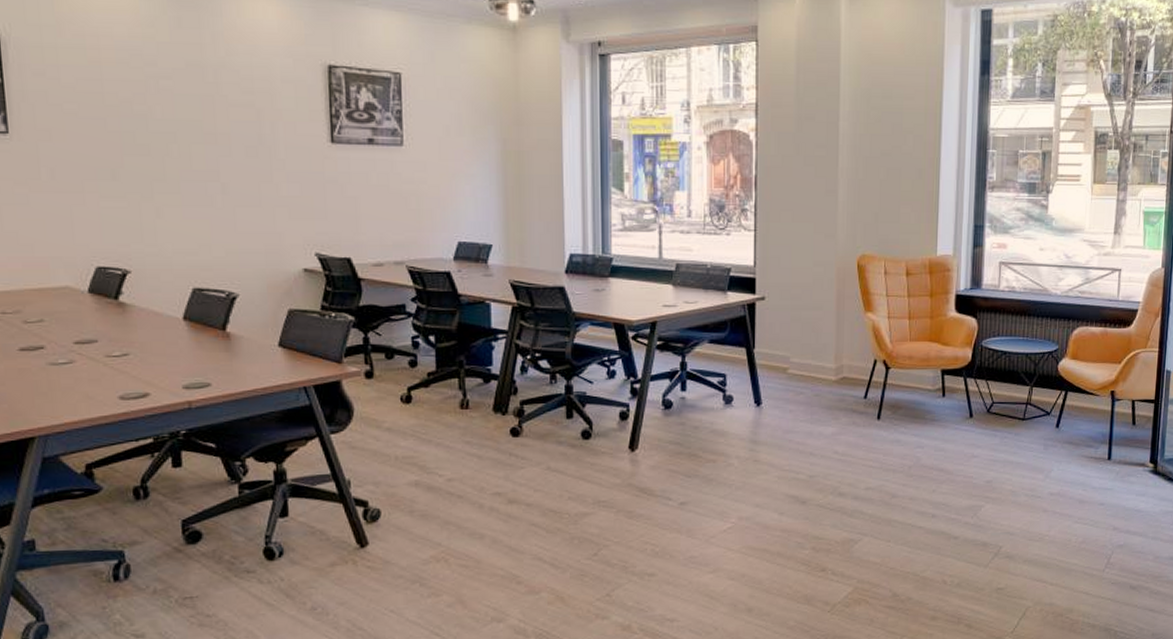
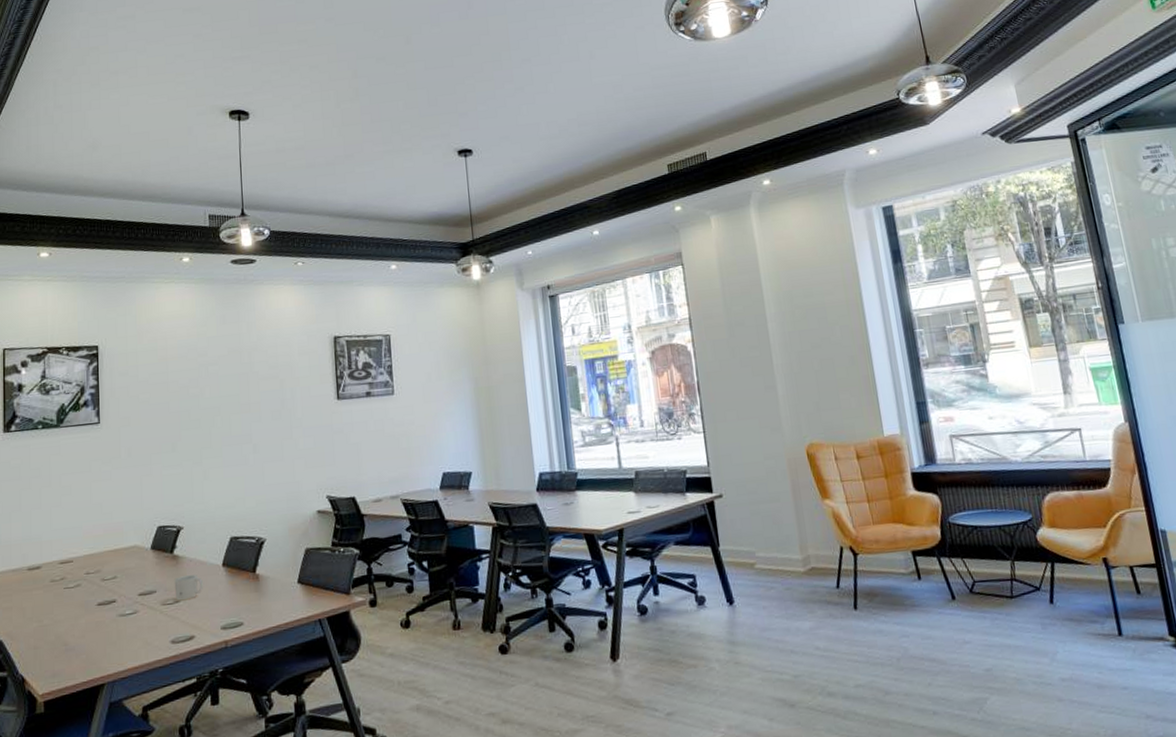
mug: none [120,326,159,354] -> present [174,575,203,601]

